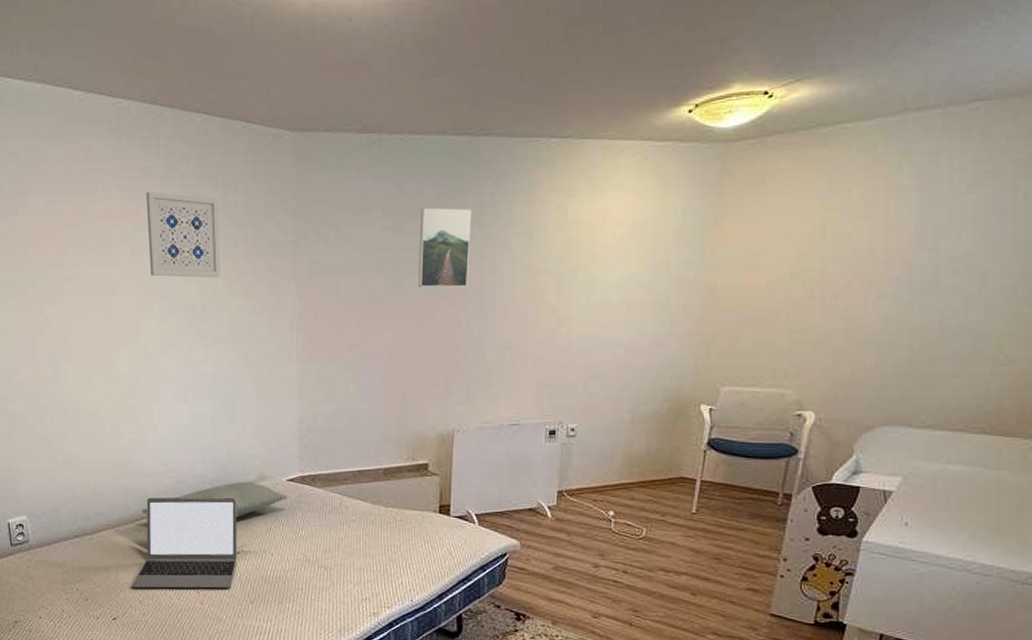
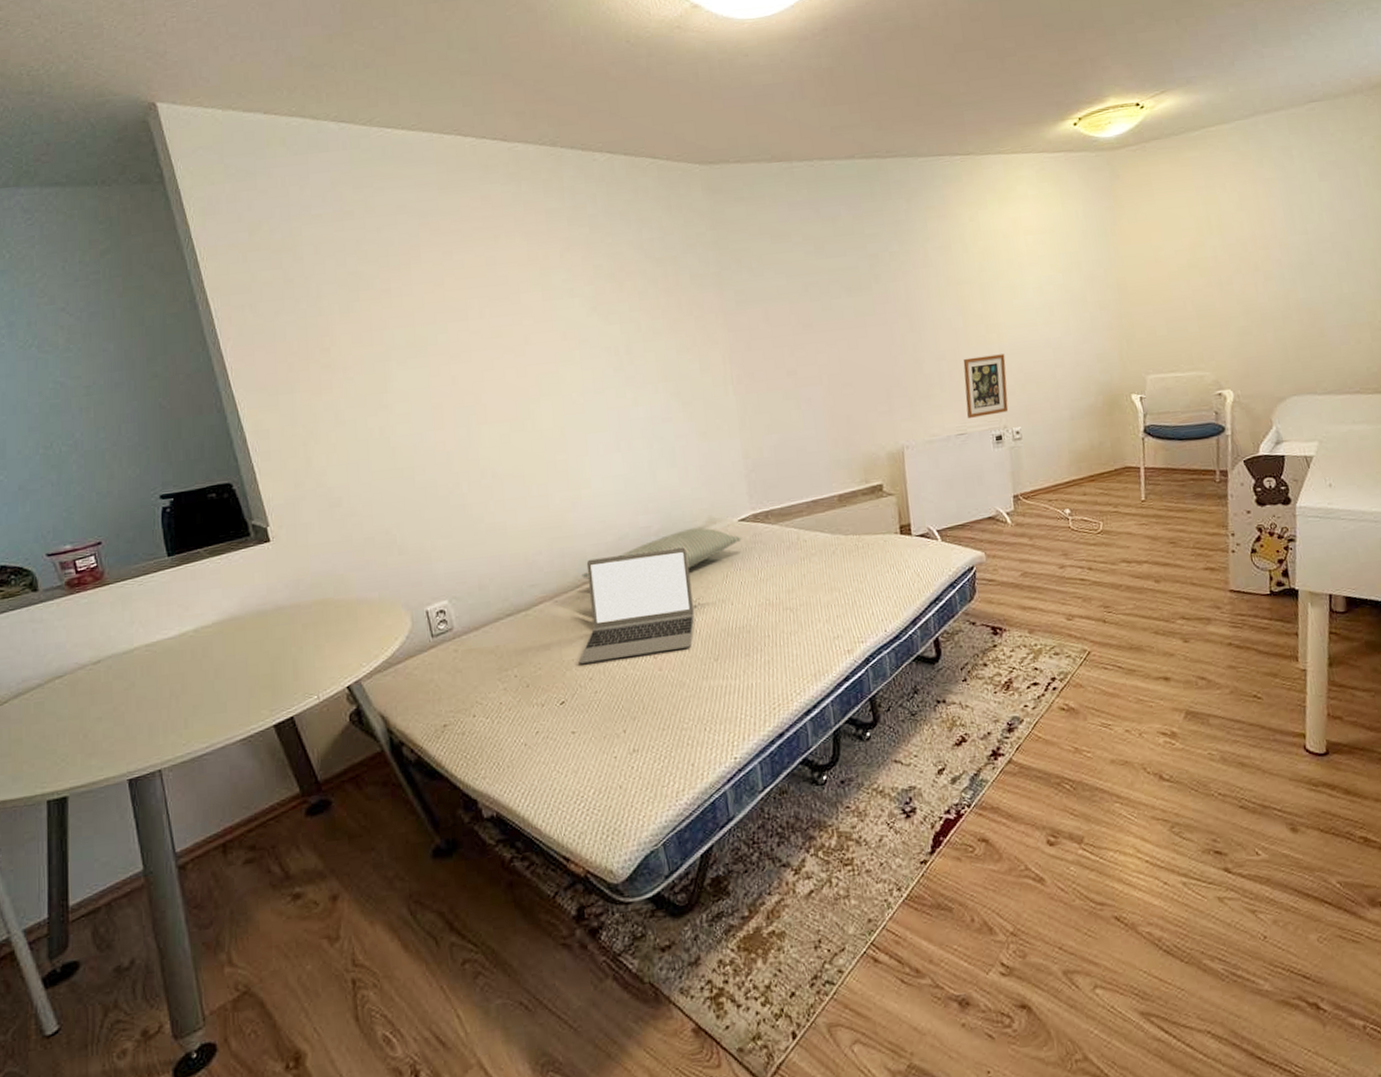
wall art: present [146,191,220,278] -> none [554,234,643,321]
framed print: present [417,207,472,288] -> none [840,227,896,308]
picture frame: none [524,349,572,411] -> present [963,354,1009,419]

